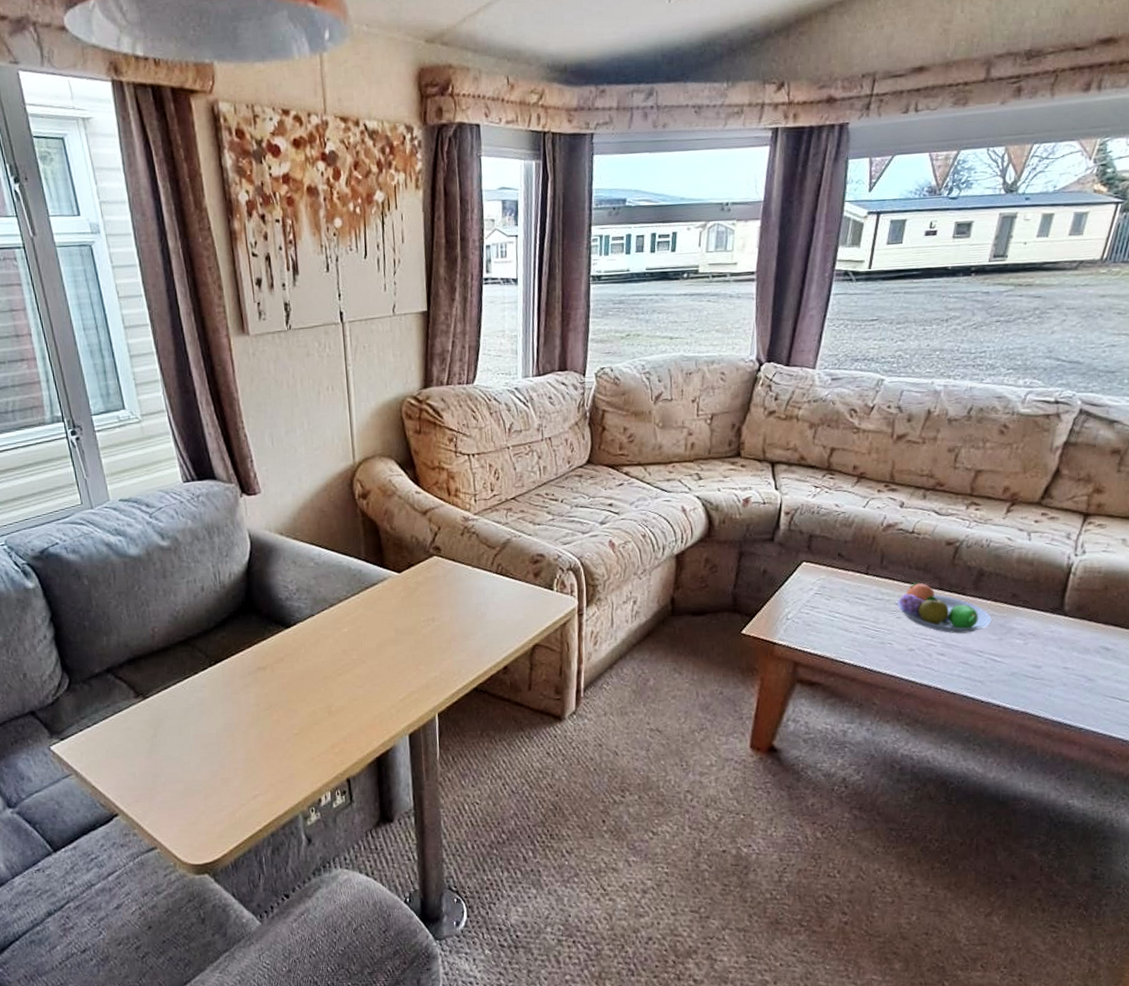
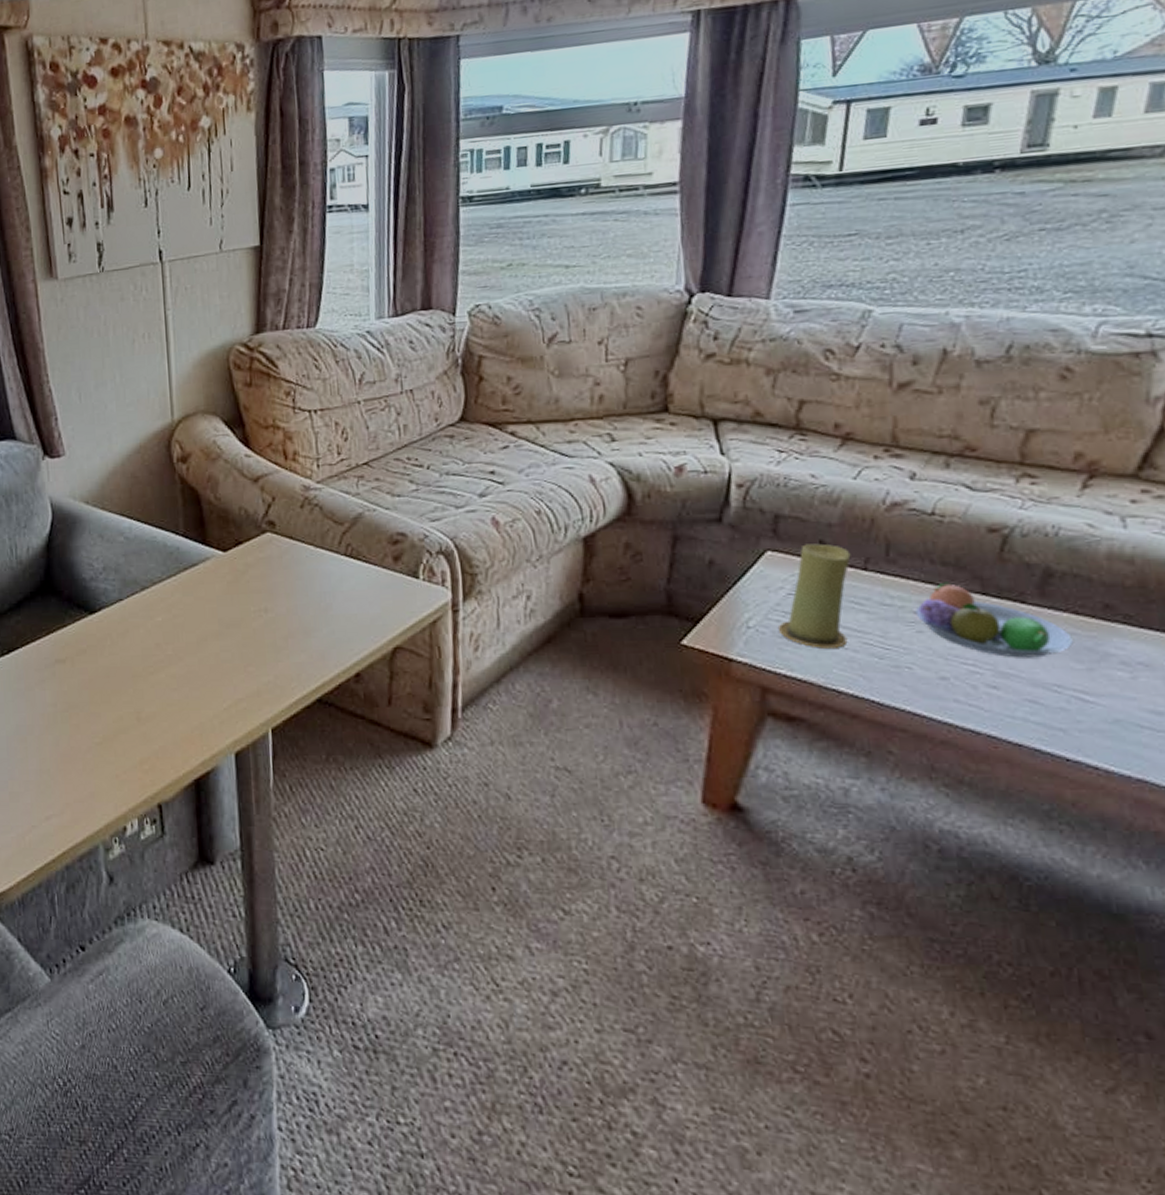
candle: none [808,556,858,632] -> present [779,543,851,648]

